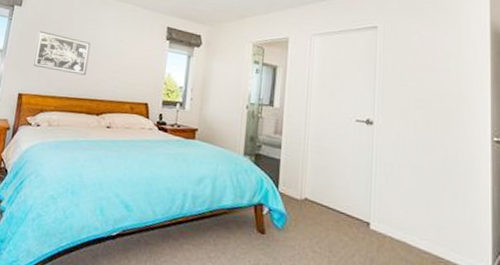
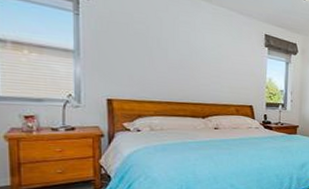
wall art: present [33,30,91,75] -> none [119,30,186,80]

